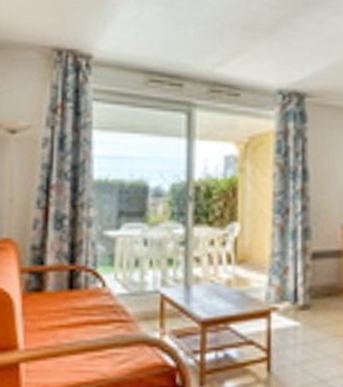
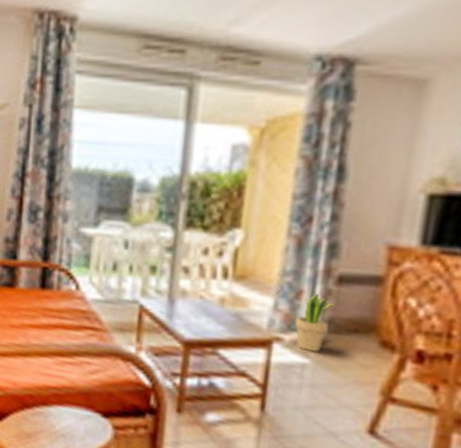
potted plant: none [286,268,312,315] -> present [296,293,334,352]

